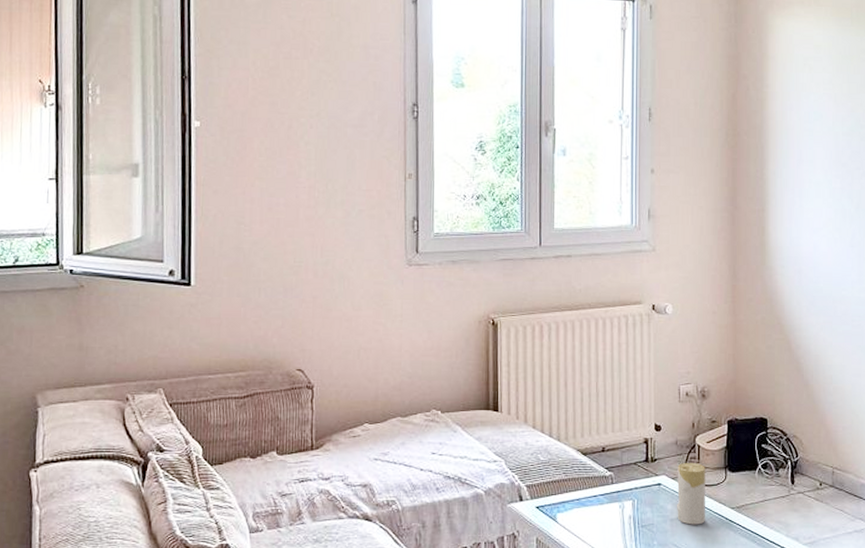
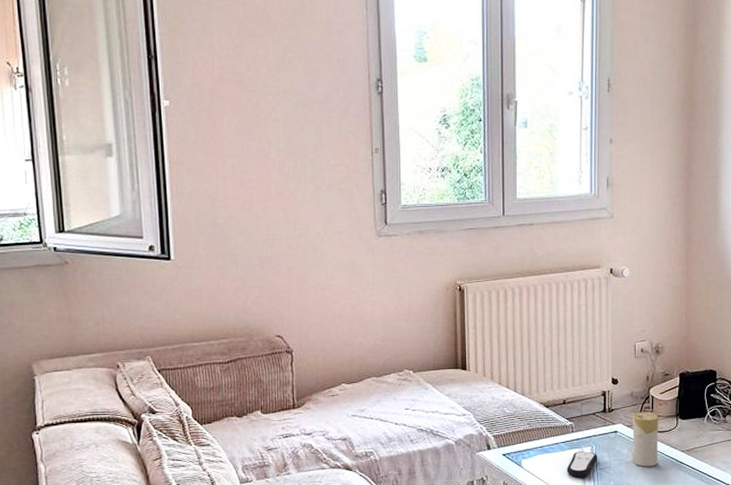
remote control: none [605,506,640,535] -> present [566,451,598,477]

